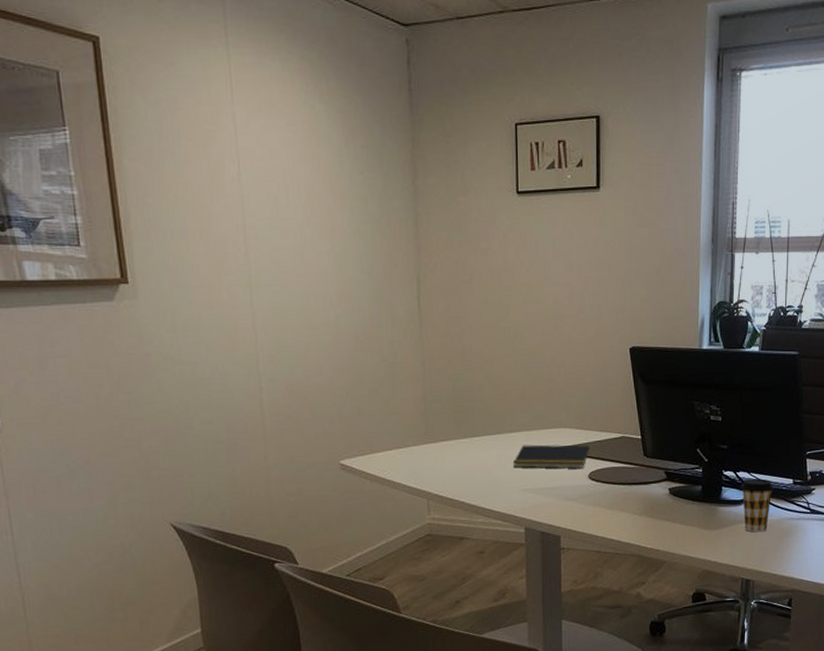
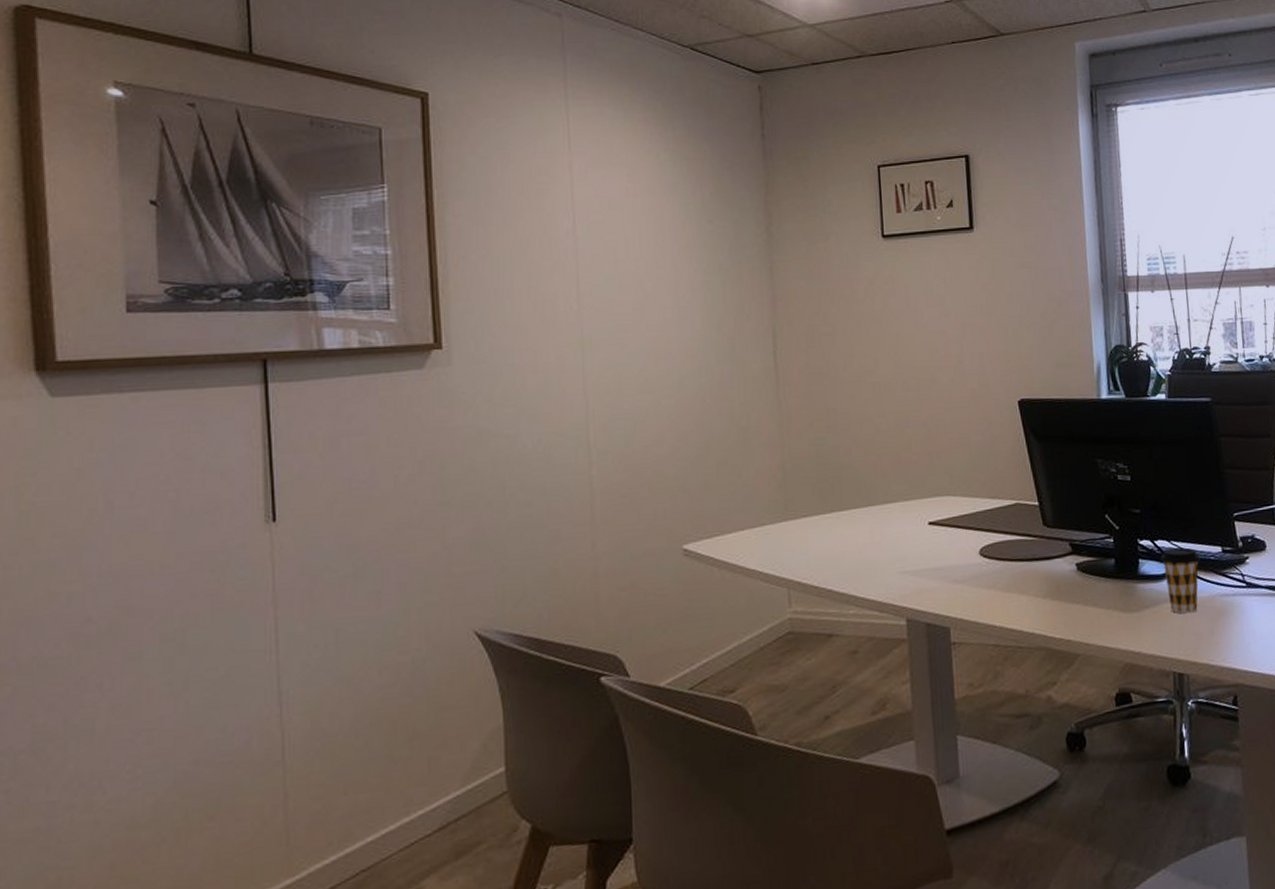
notepad: present [513,444,590,469] -> none [889,515,980,546]

